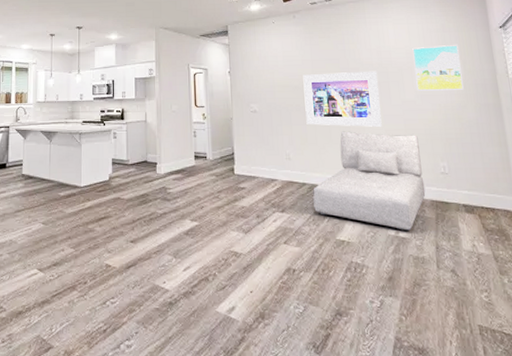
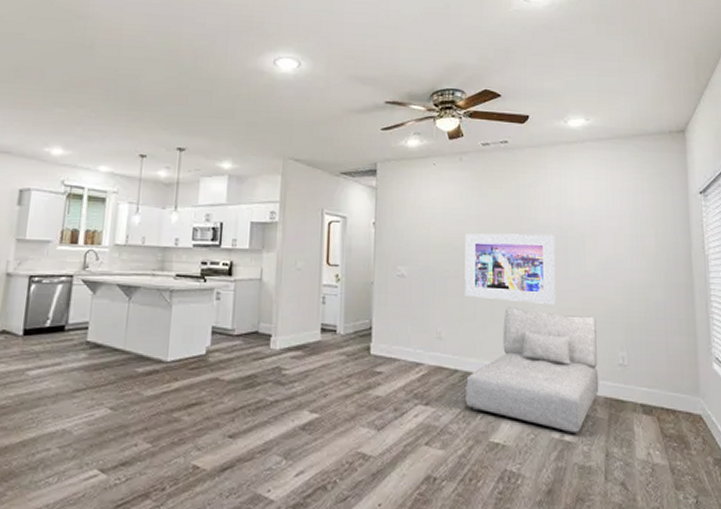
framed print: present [412,44,464,91] -> none [598,209,653,265]

